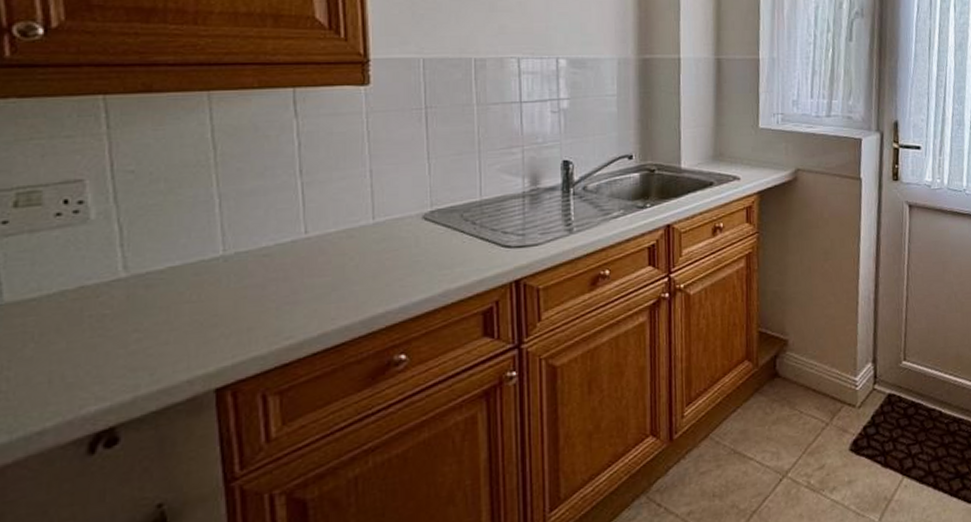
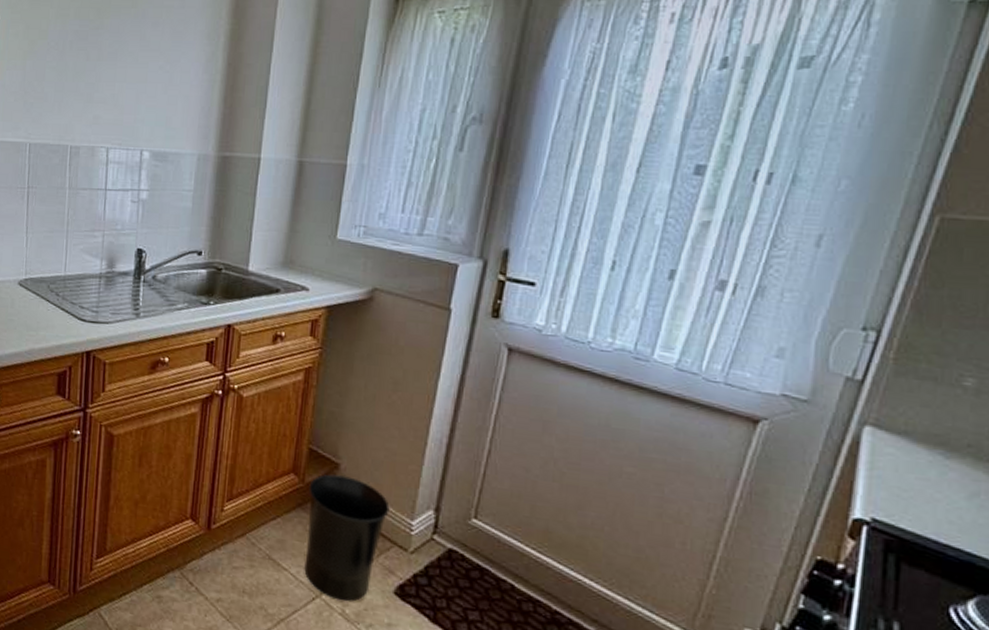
waste bin: none [763,350,836,473] -> present [304,474,390,601]

